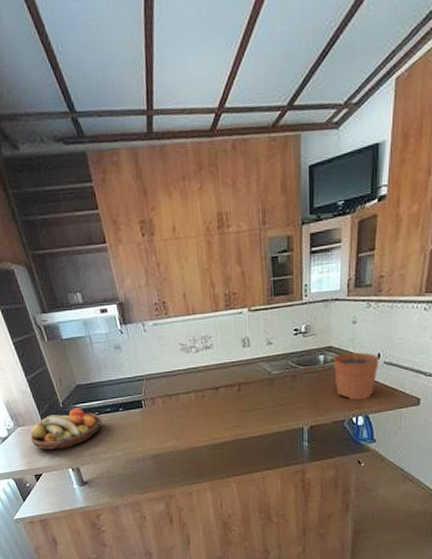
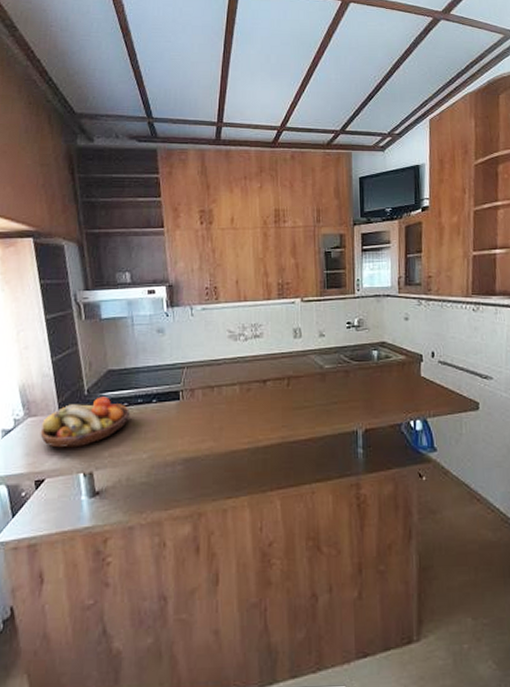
plant pot: present [333,337,379,401] -> none [386,334,434,402]

